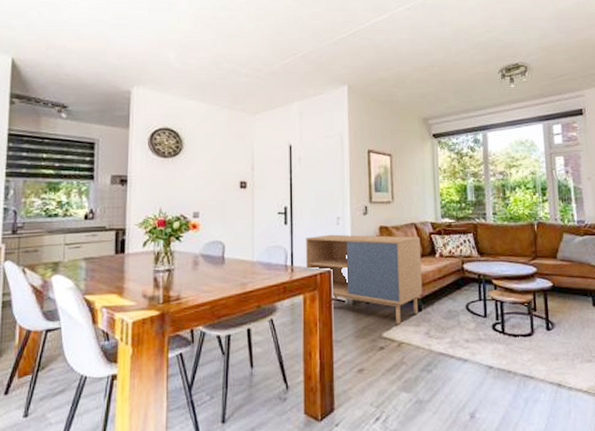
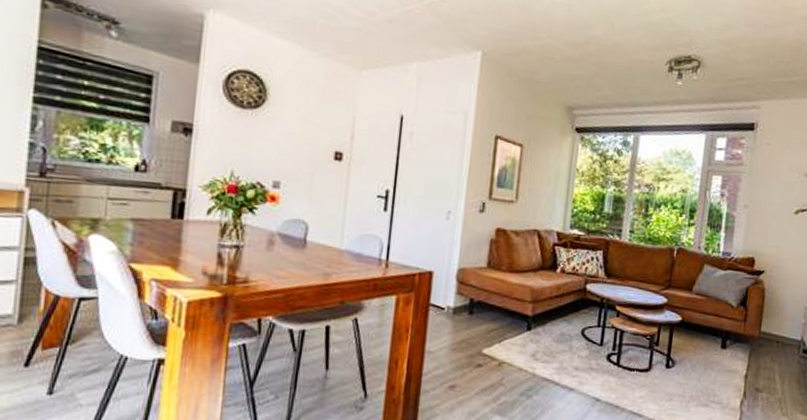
storage cabinet: present [306,234,423,325] -> none [404,229,542,343]

